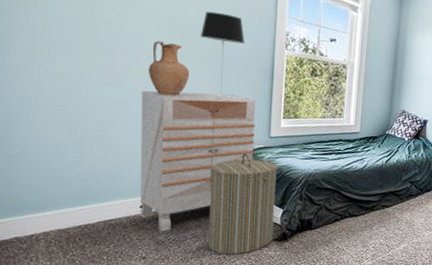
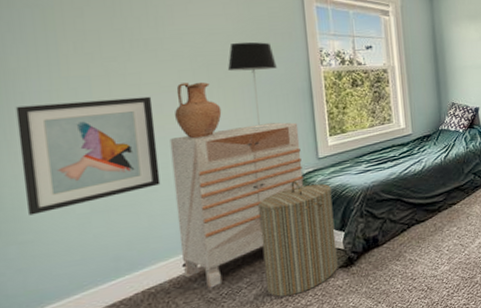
wall art: none [14,34,130,135] -> present [15,96,161,216]

